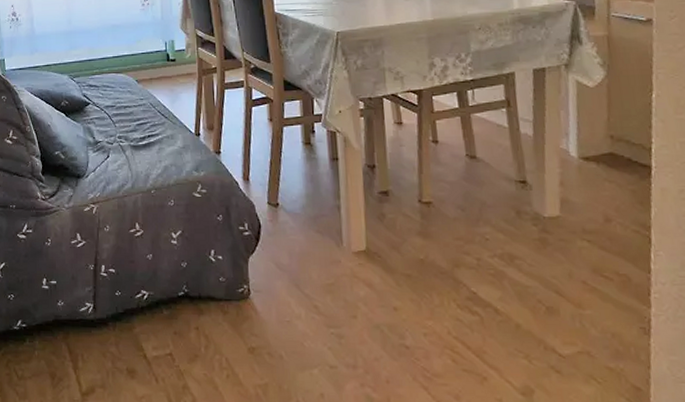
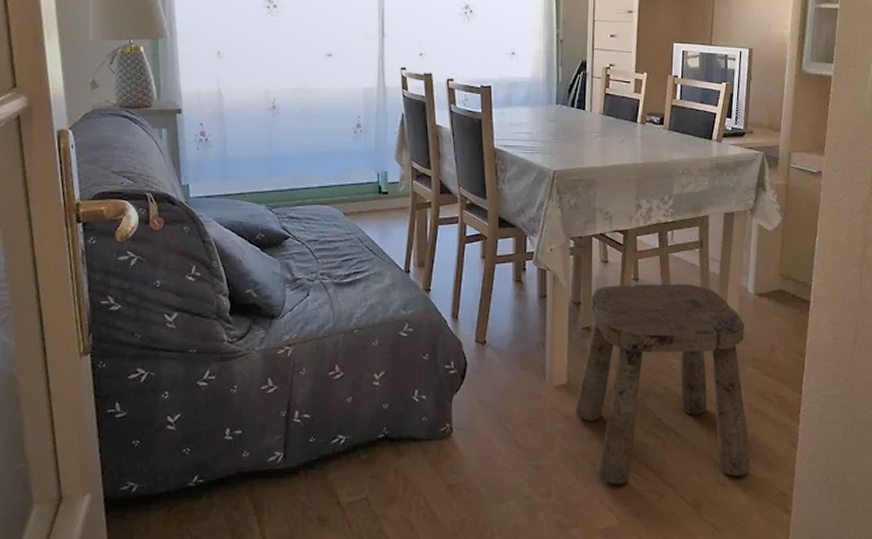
stool: none [377,146,592,364] -> present [576,283,751,485]

